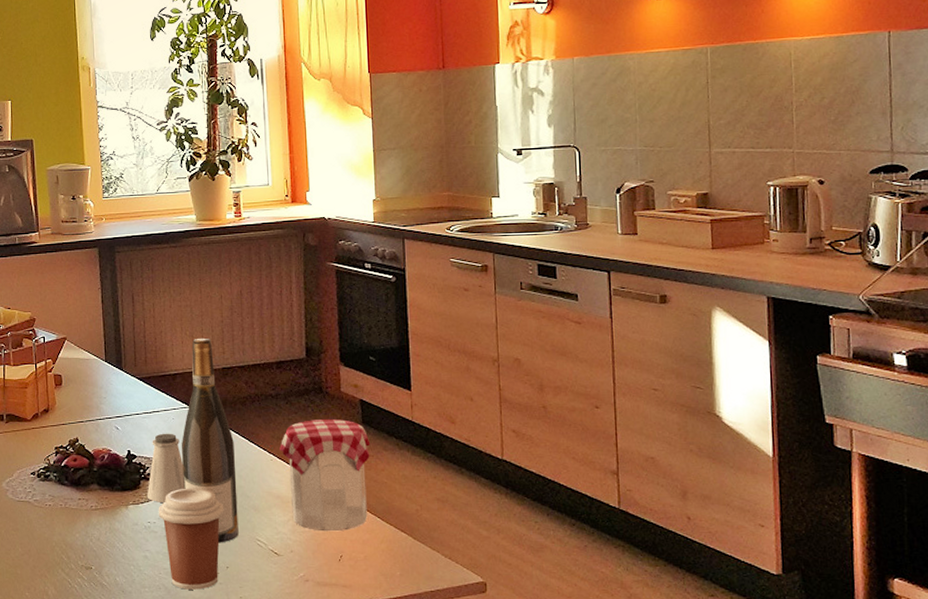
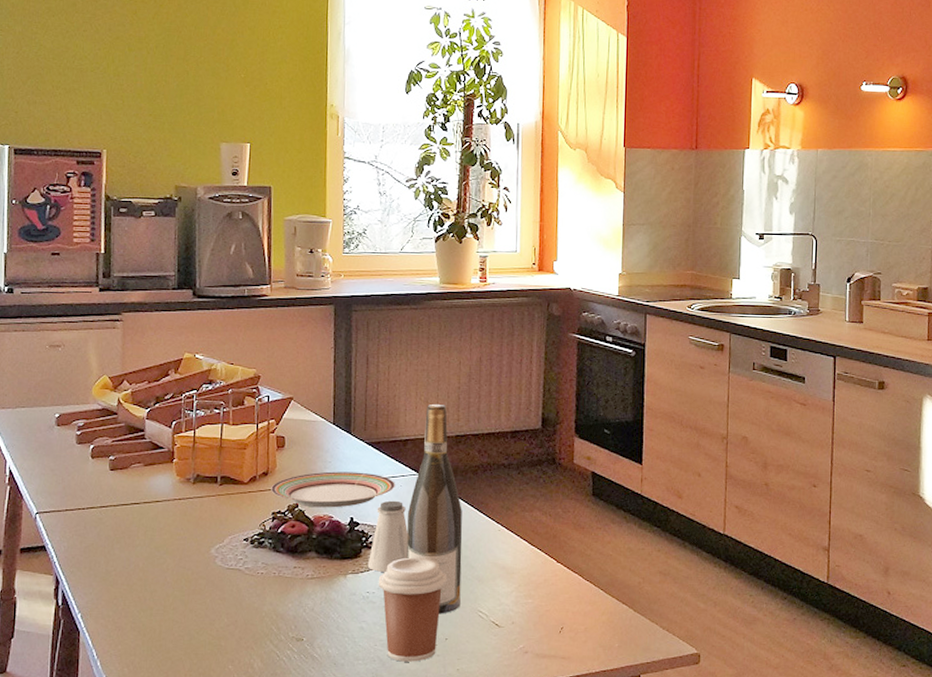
plate: none [52,406,168,442] -> present [271,471,395,508]
jam jar: present [279,419,371,532] -> none [508,491,599,603]

